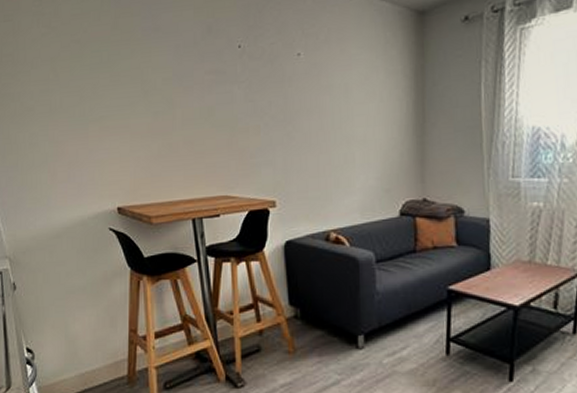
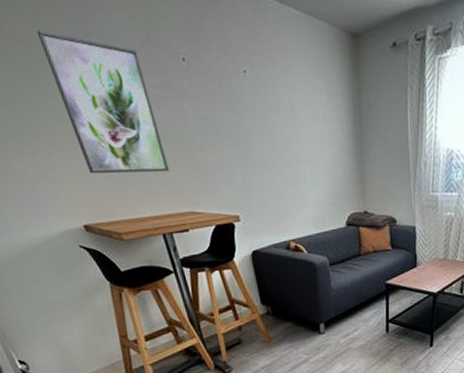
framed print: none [113,29,209,157] -> present [36,30,169,174]

